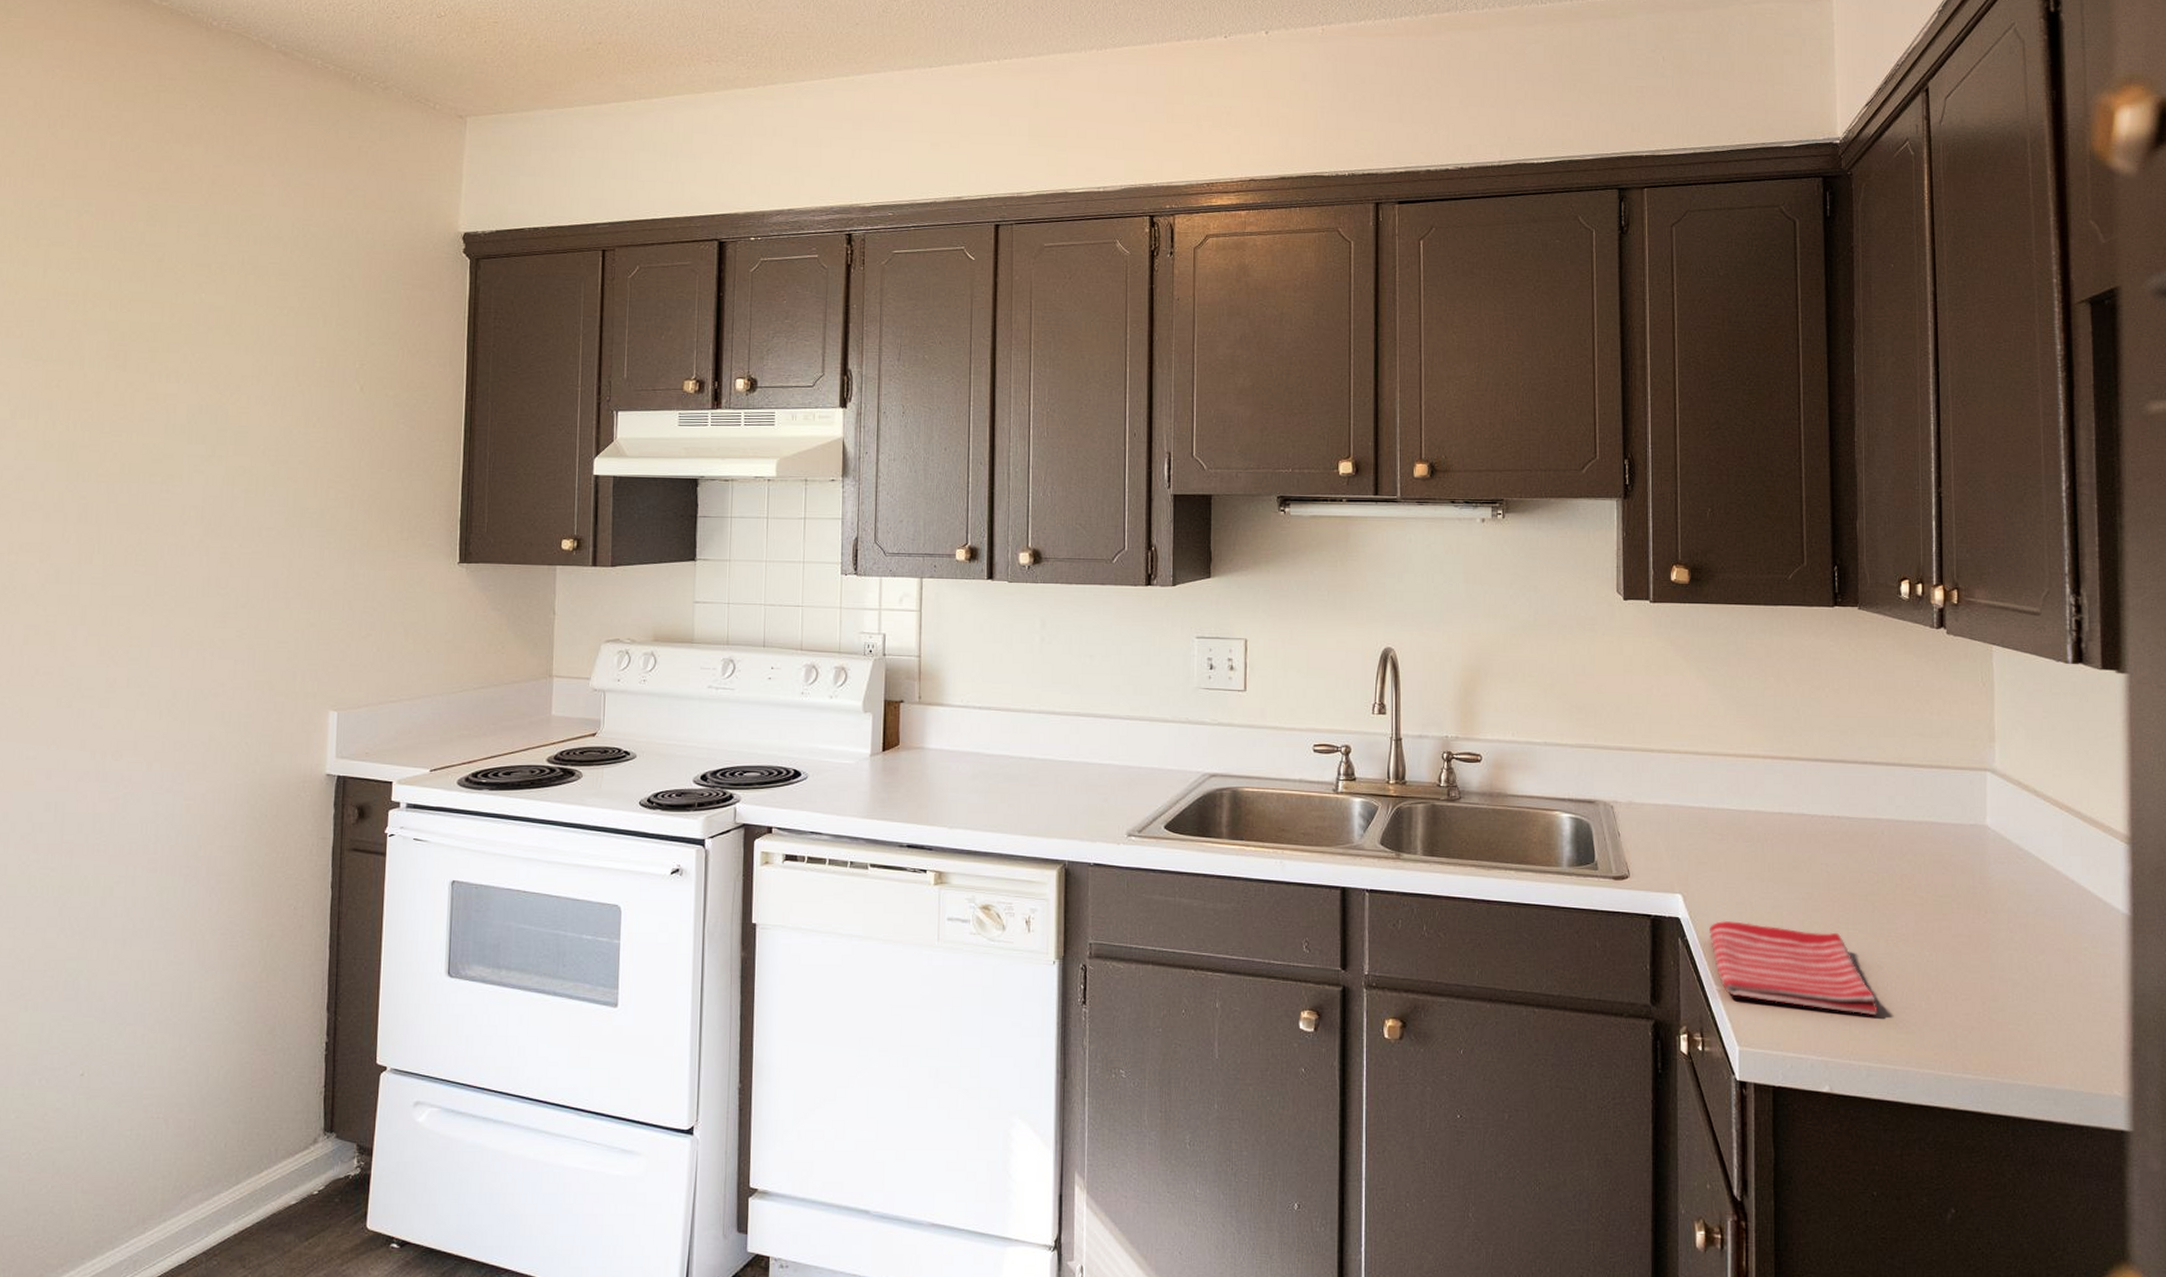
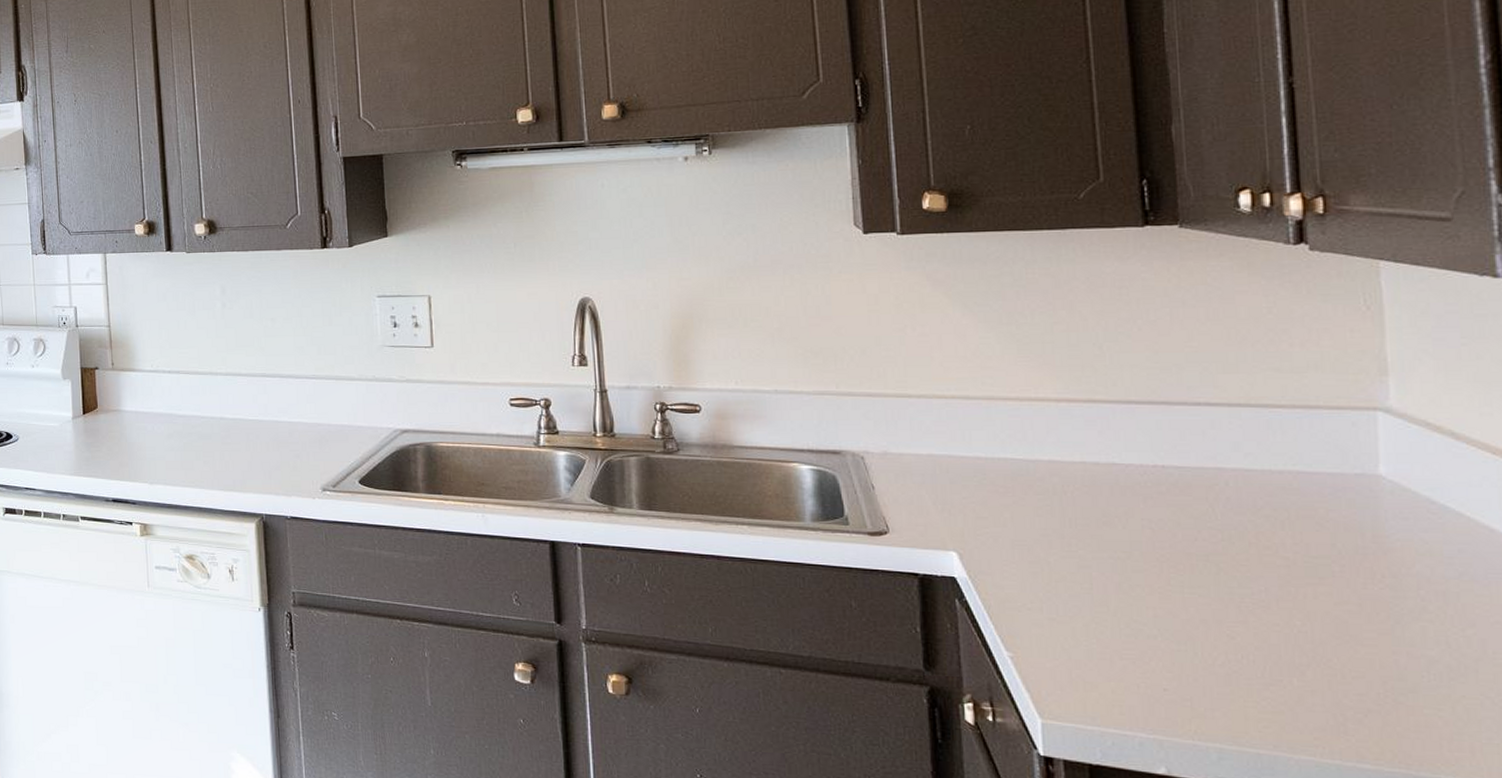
dish towel: present [1710,920,1877,1016] -> none [995,580,1230,692]

